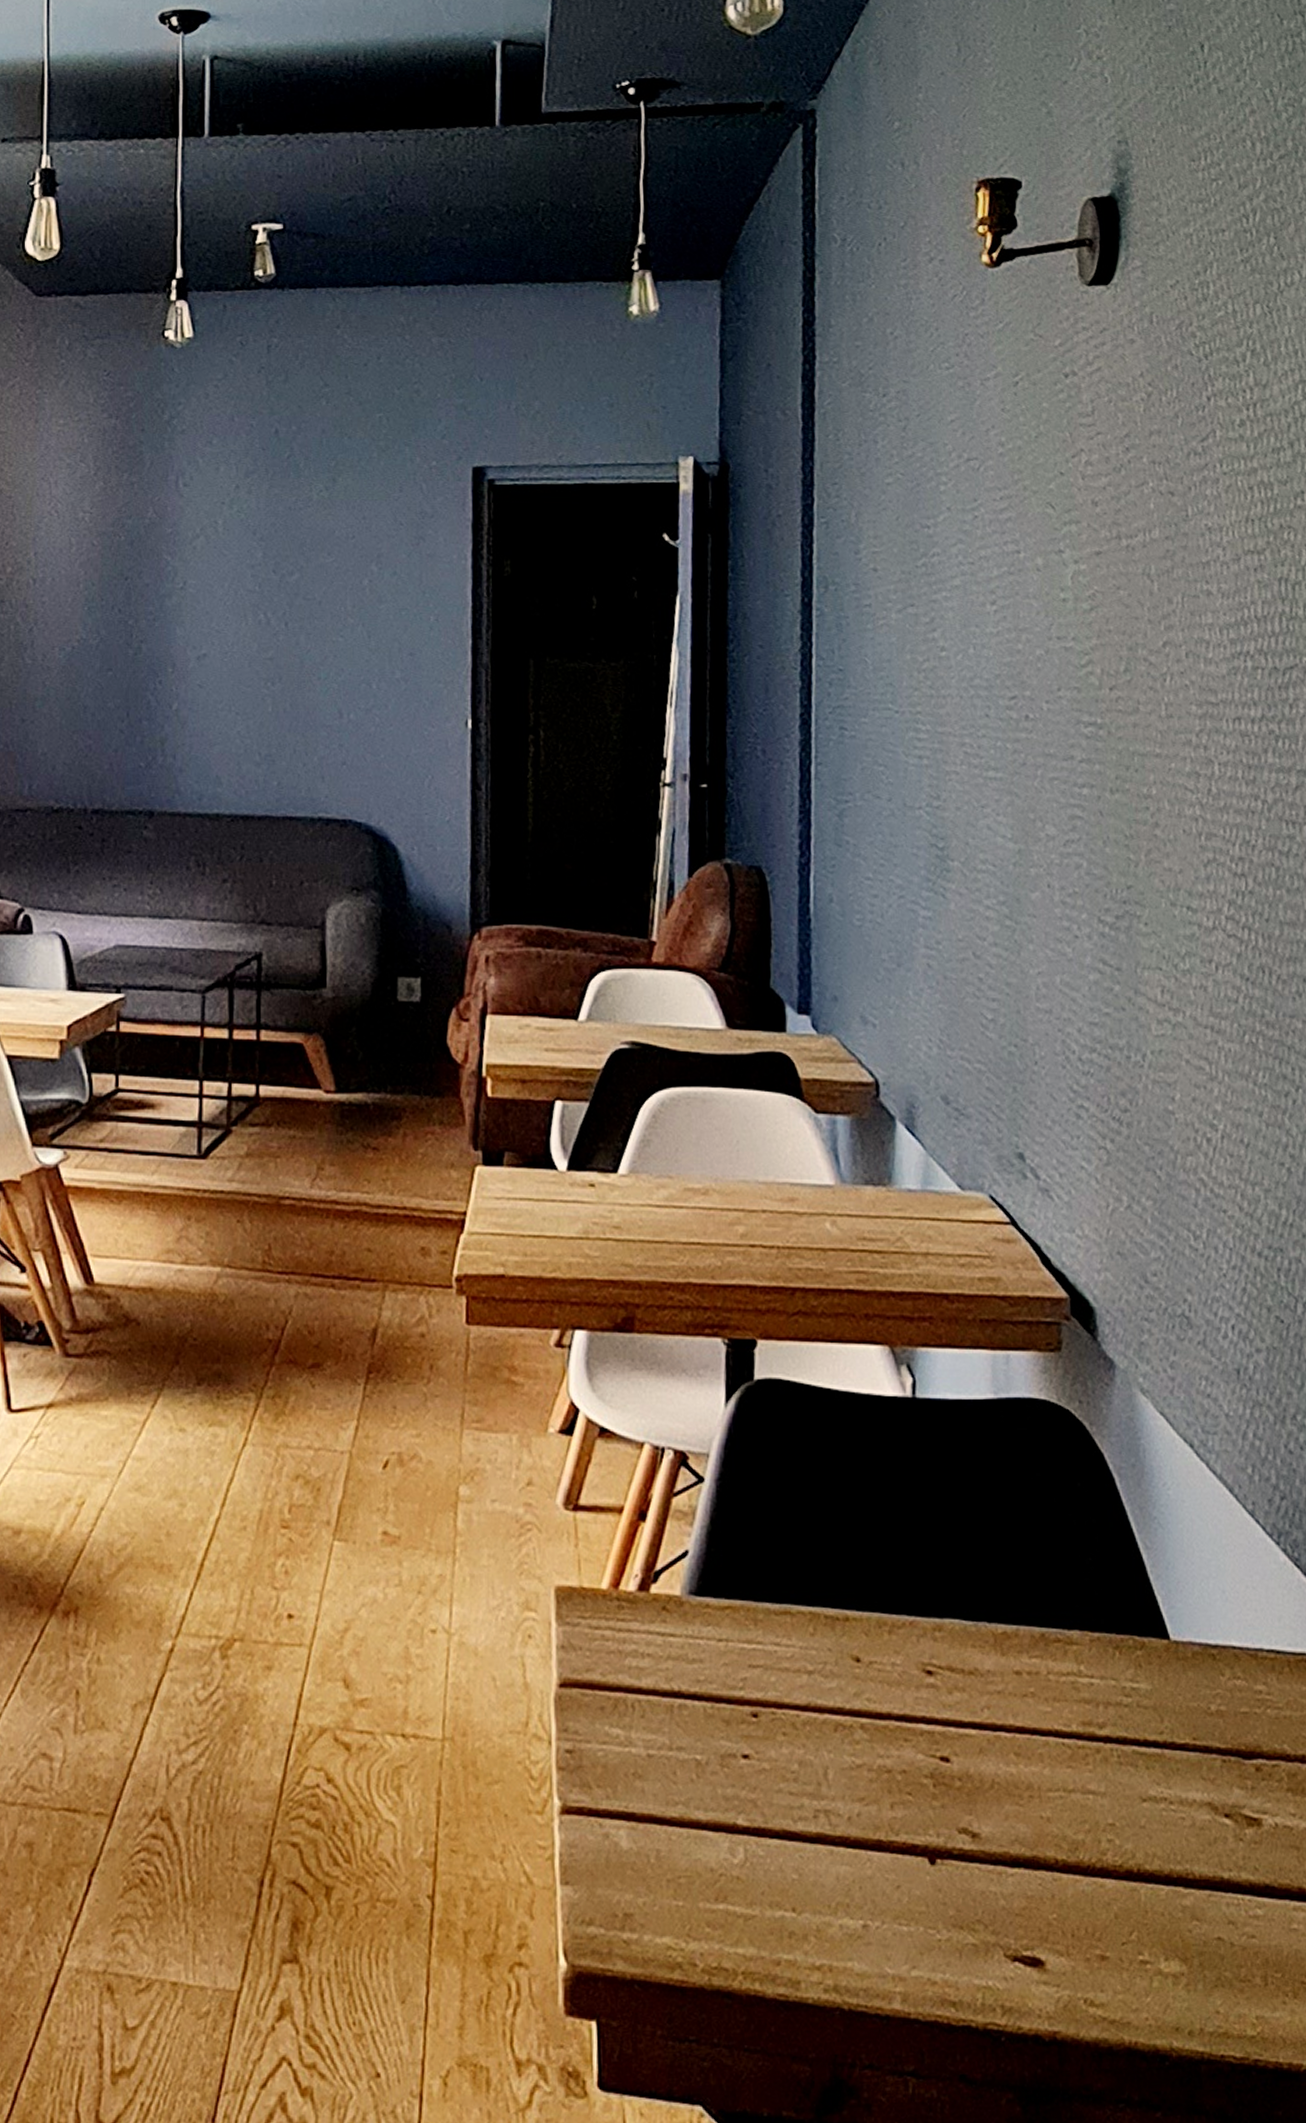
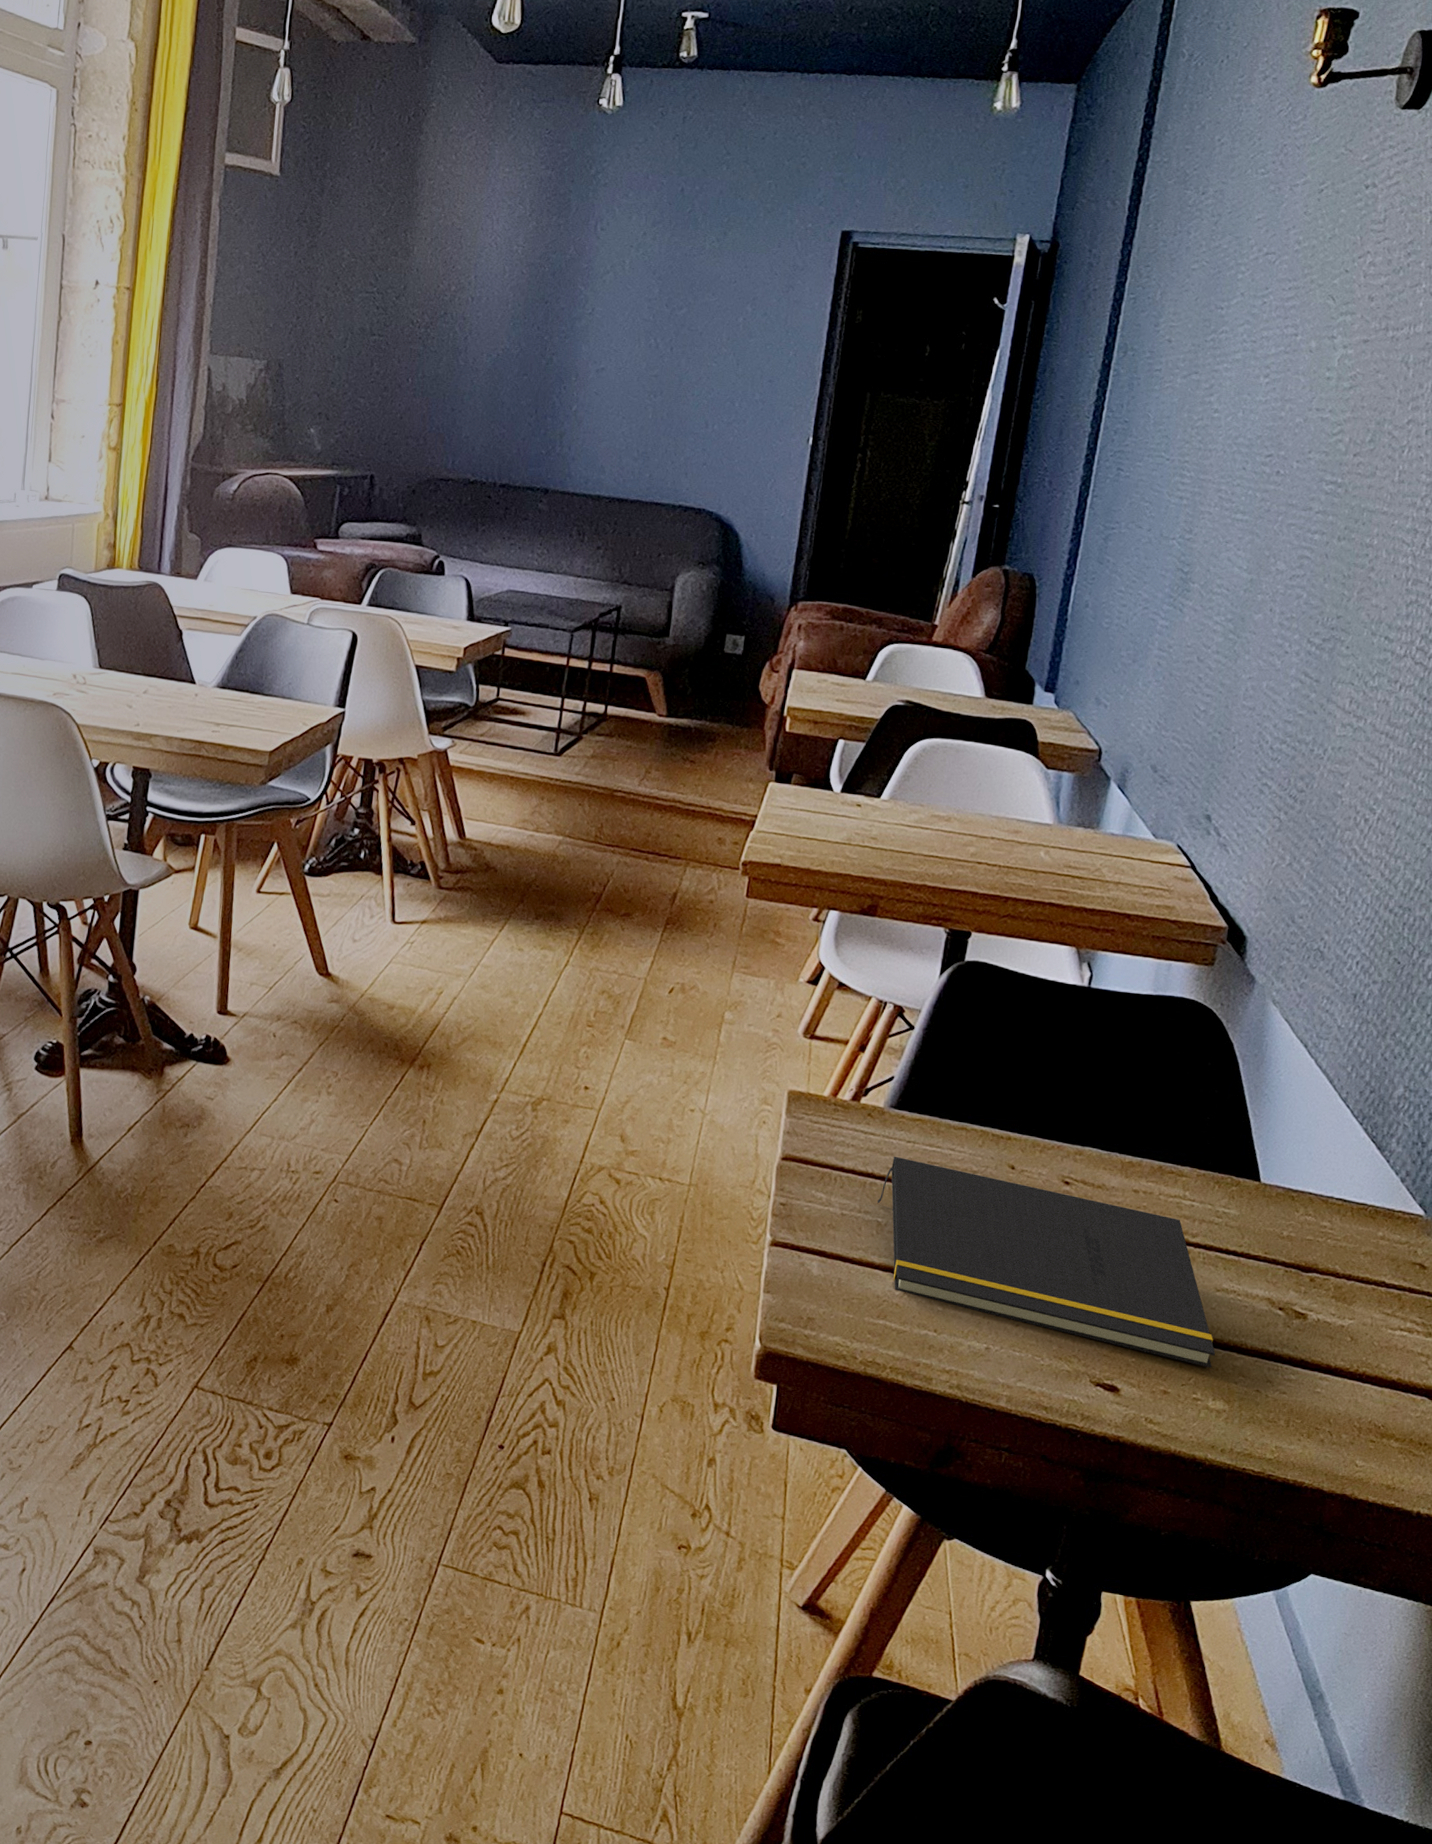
notepad: none [692,1663,1157,1914] -> present [877,1156,1216,1368]

